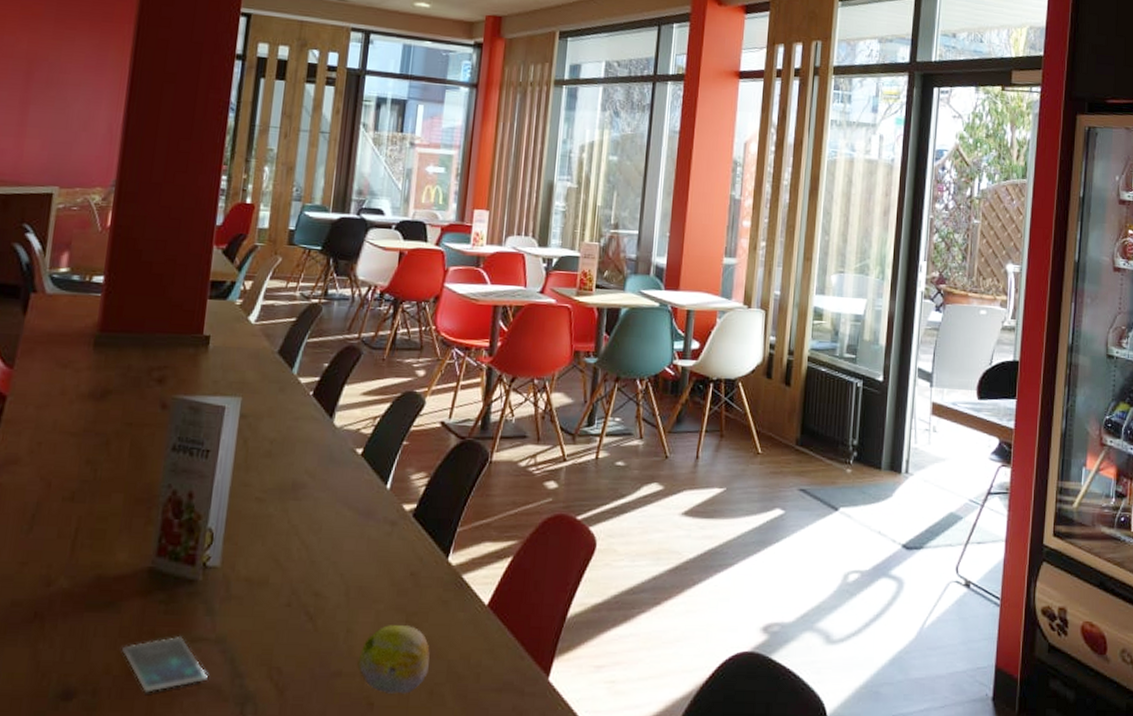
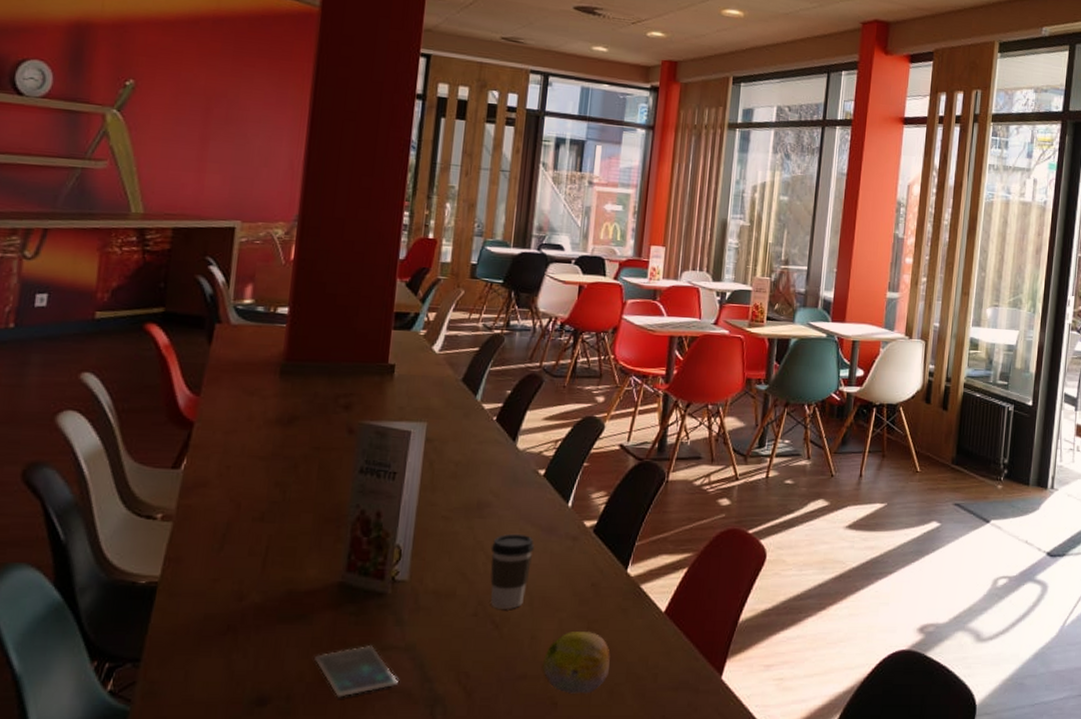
coffee cup: none [304,517,351,599] -> present [490,533,535,609]

